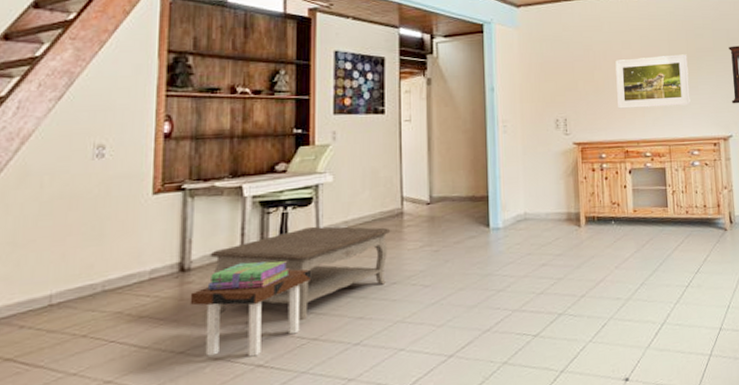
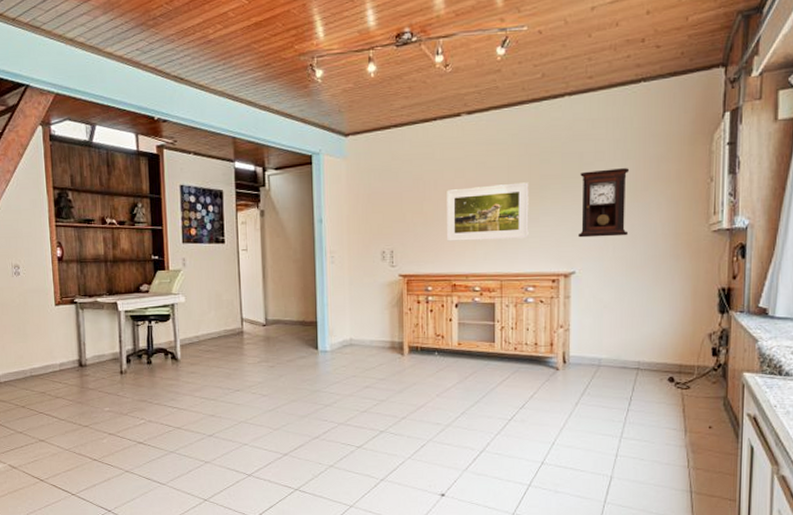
side table: present [190,269,312,357] -> none [88,372,174,435]
stack of books: present [207,261,290,290] -> none [99,363,157,384]
coffee table: present [210,226,391,322] -> none [98,338,234,413]

